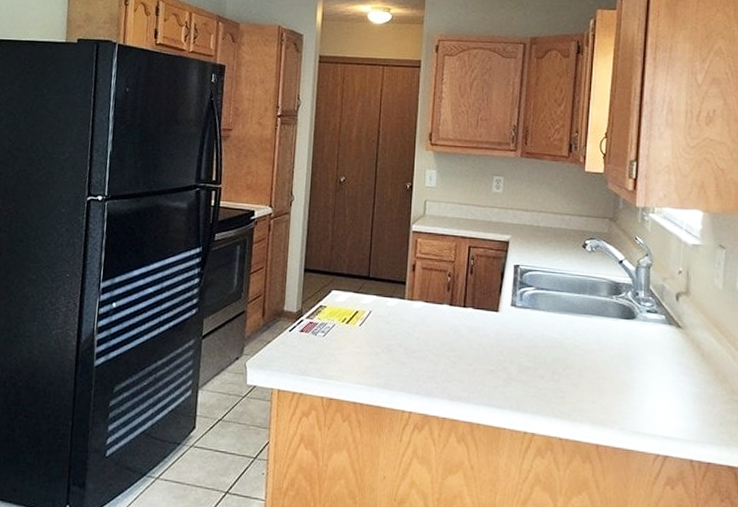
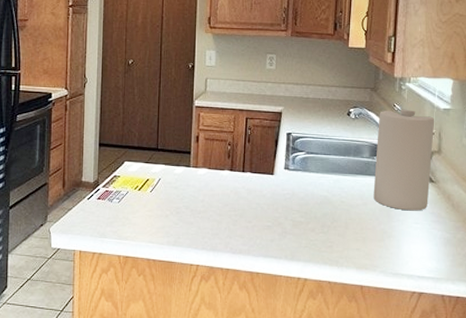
paper towel holder: none [611,242,682,360] -> present [373,109,435,211]

